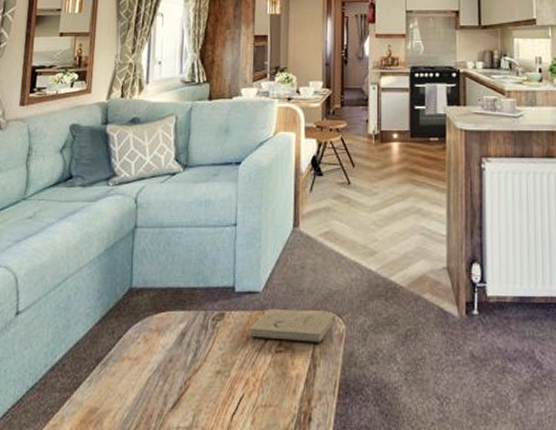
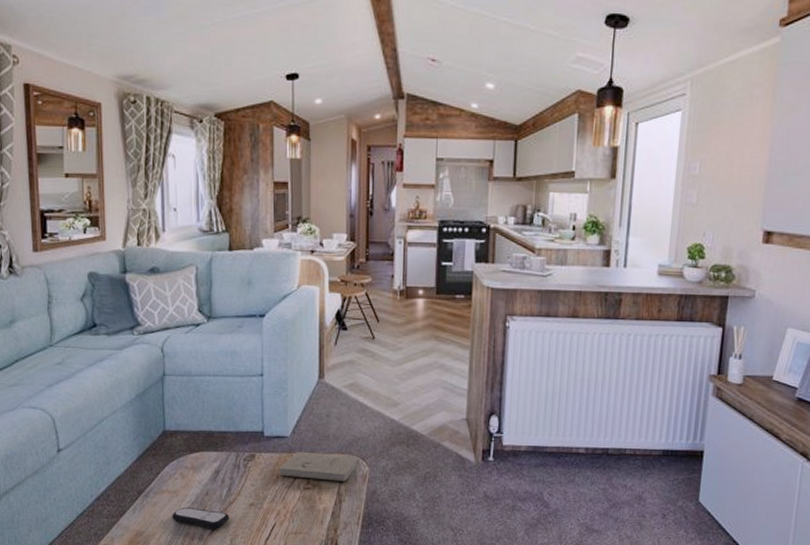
remote control: none [130,376,193,404] -> present [172,506,229,529]

